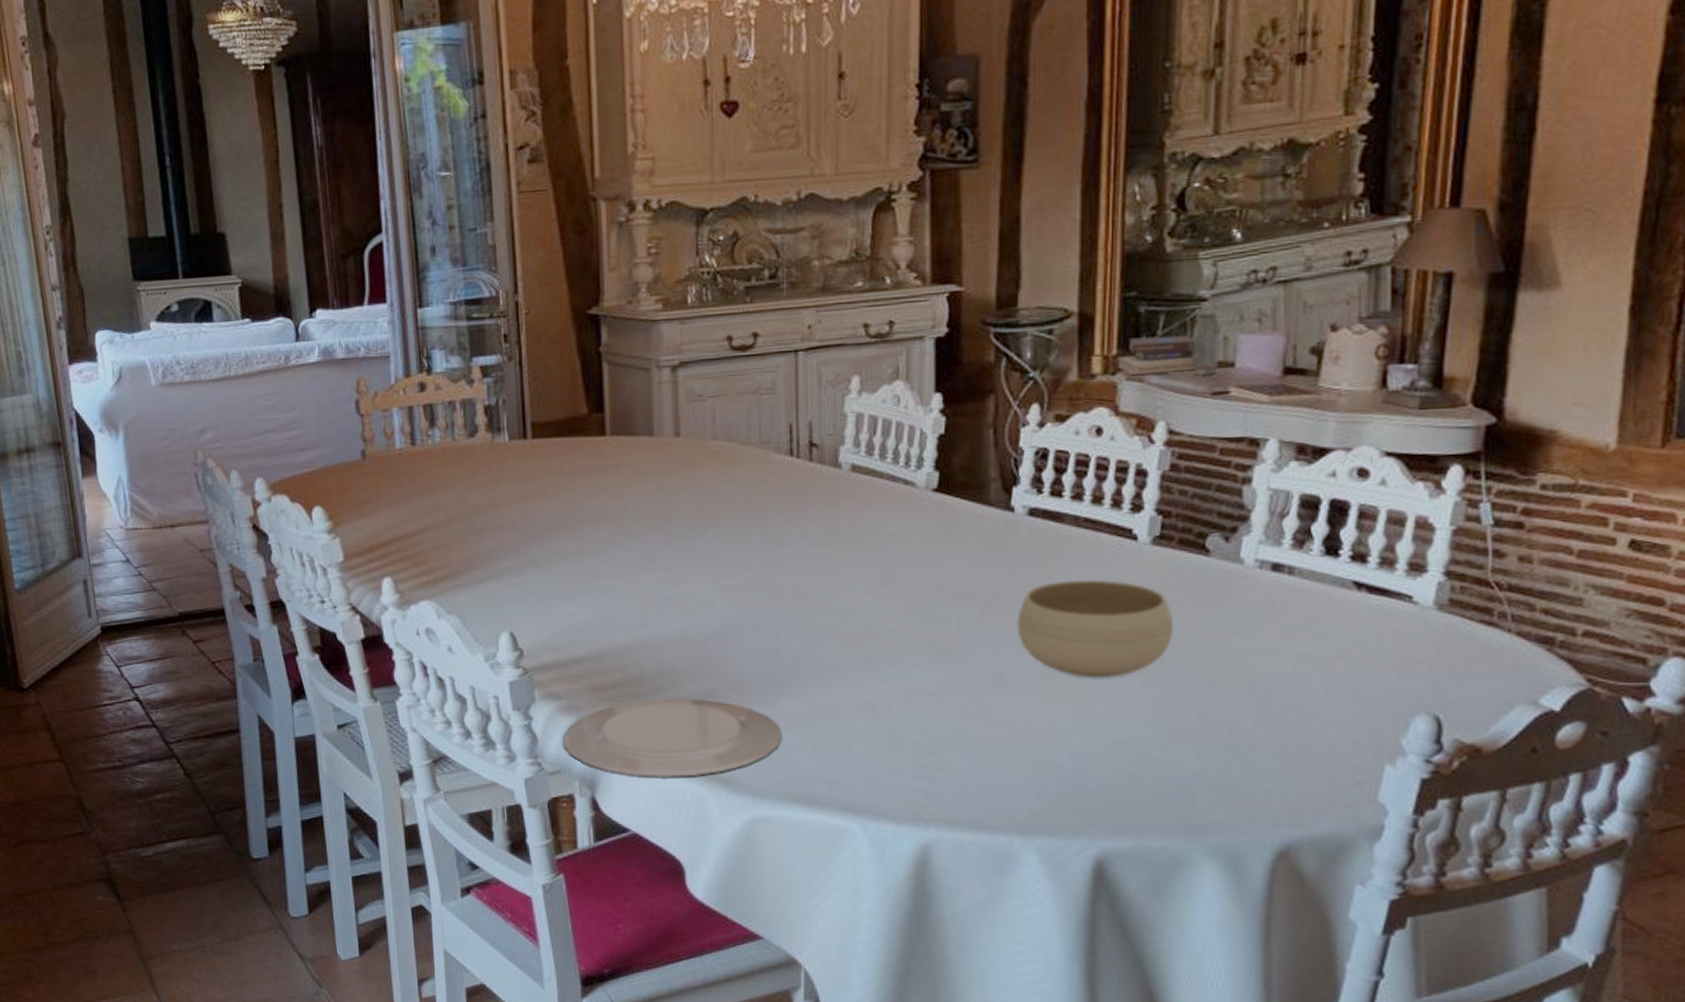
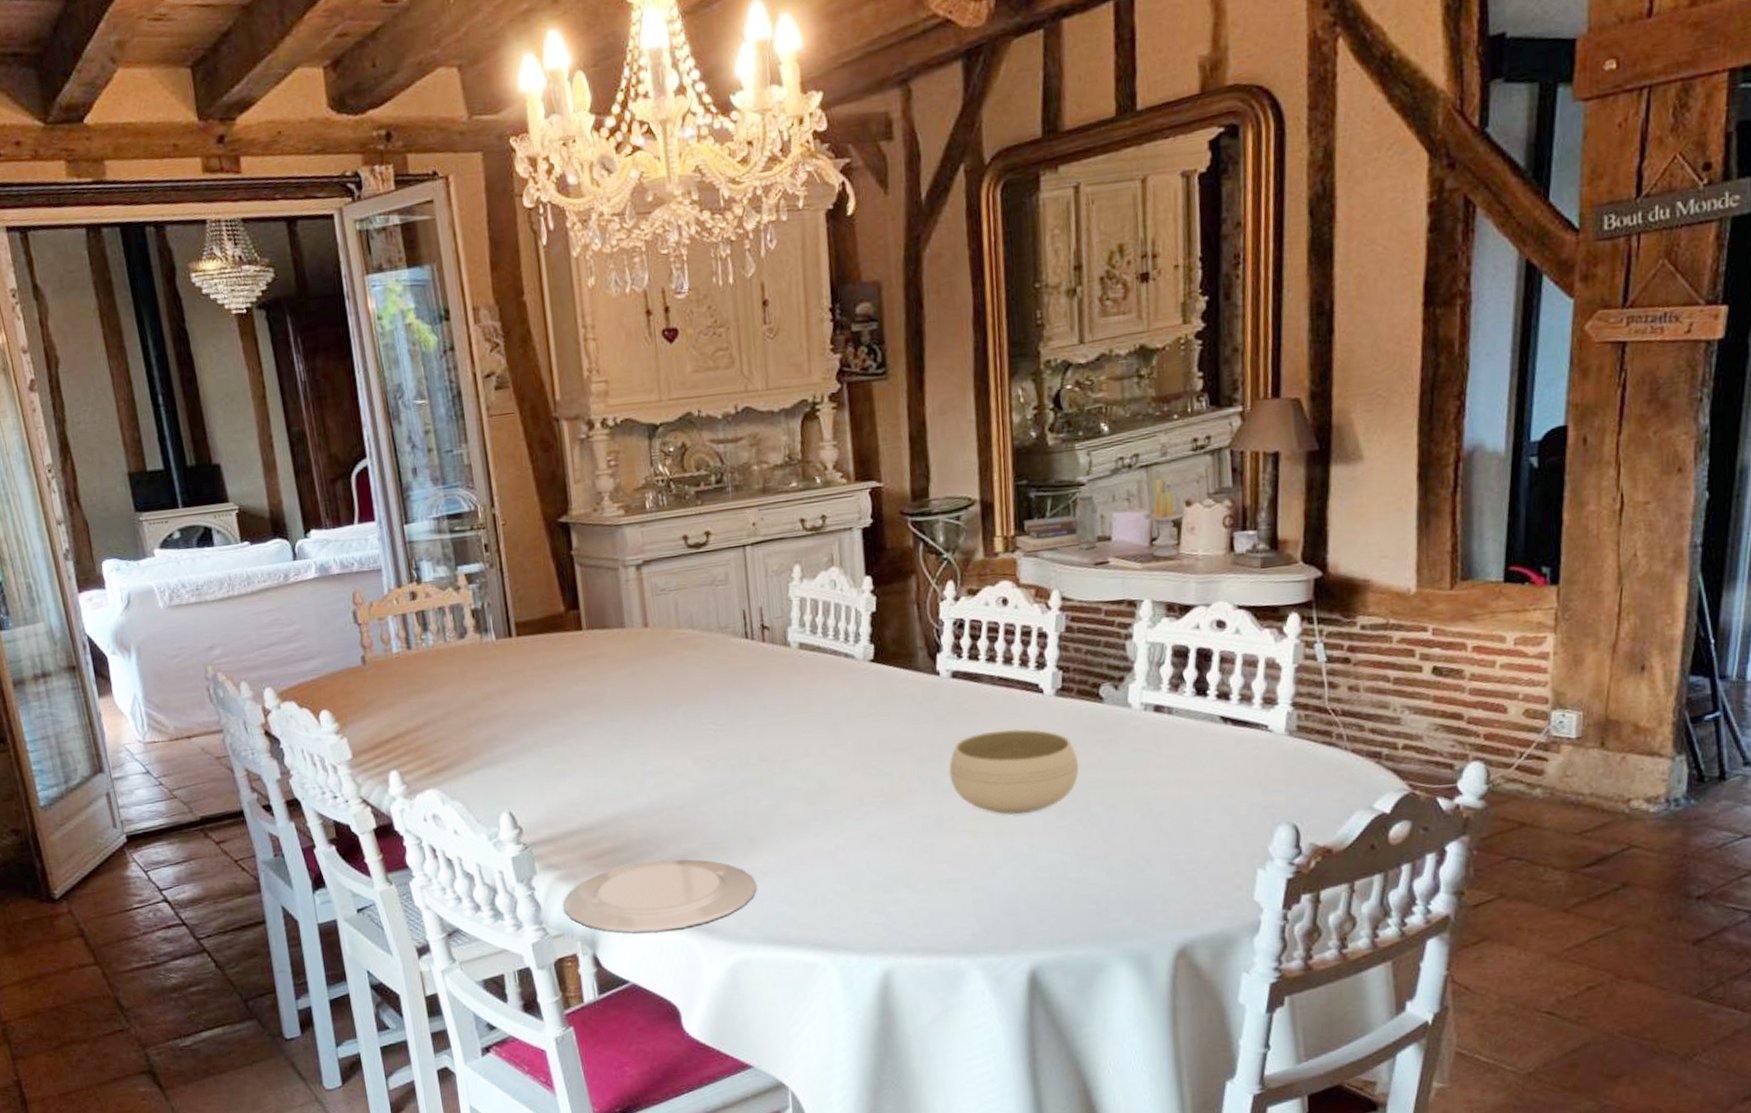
candle: none [1277,297,1330,392] -> present [1143,478,1186,559]

